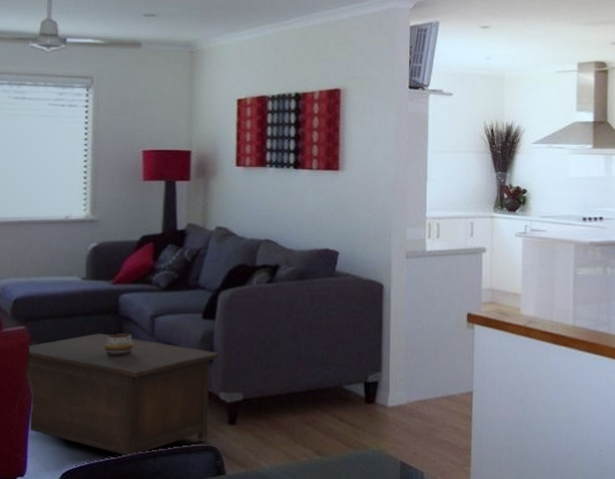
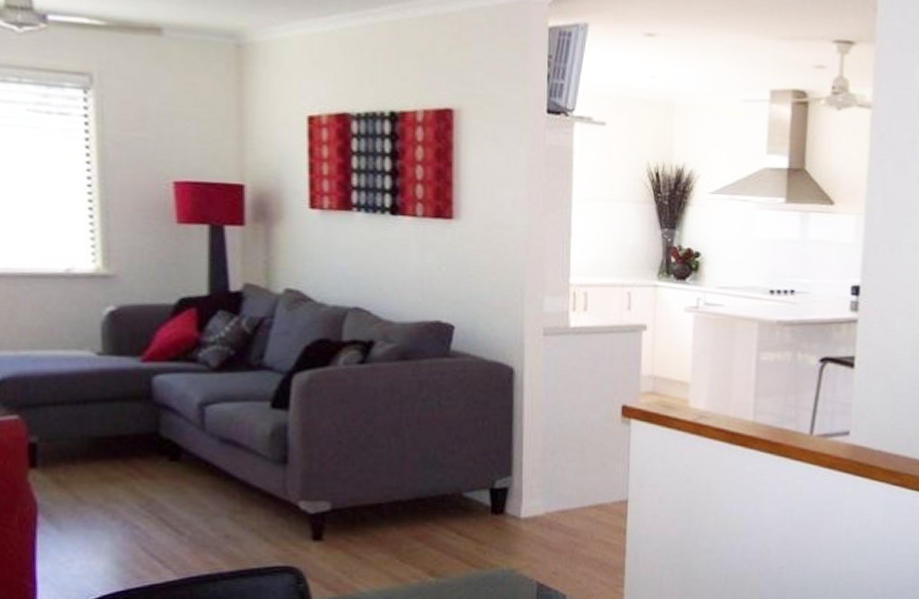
cabinet: present [27,333,219,457] -> none [24,425,296,582]
decorative bowl: present [105,333,134,356] -> none [136,426,177,456]

